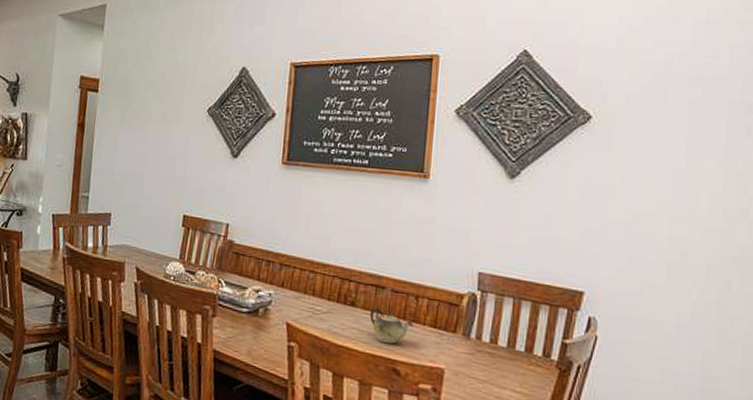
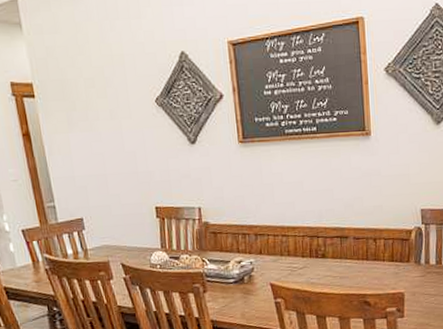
teapot: present [370,307,413,344] -> none [339,254,375,283]

